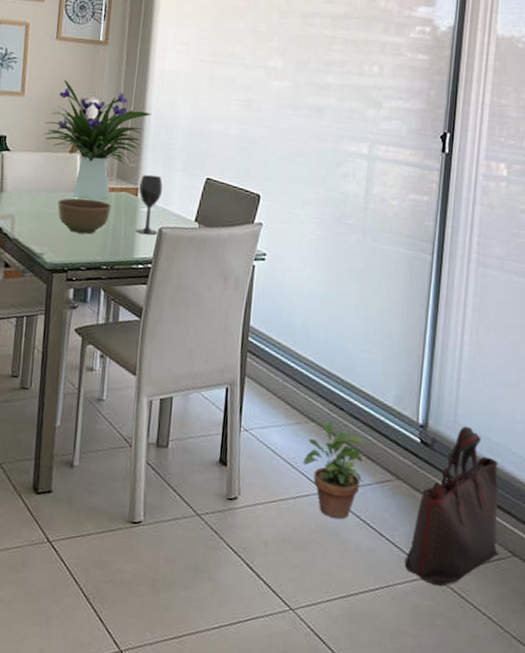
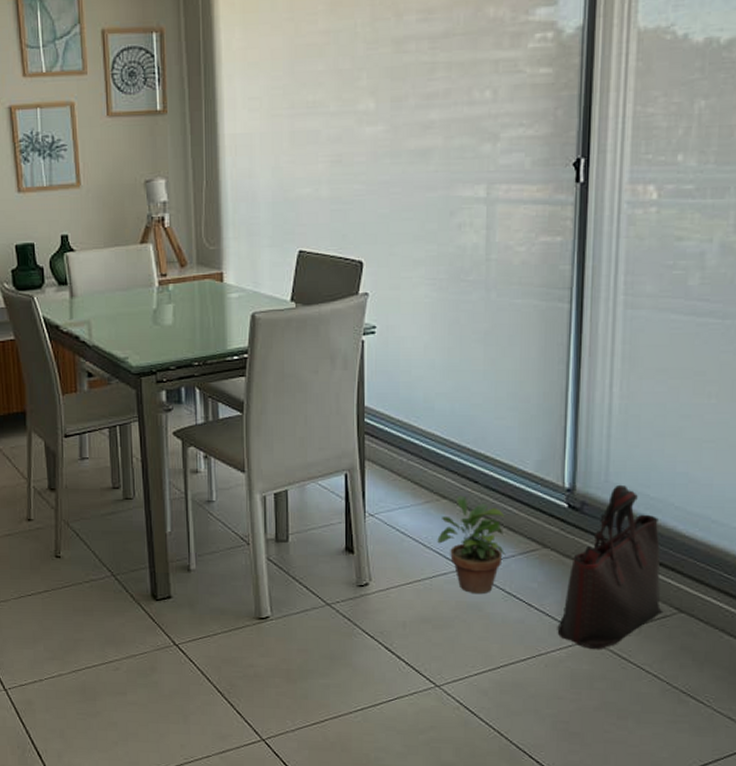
flower arrangement: present [43,80,151,201] -> none [108,162,227,294]
bowl: present [57,198,111,234] -> none [135,292,195,331]
wine glass: present [136,174,163,235] -> none [222,255,251,323]

